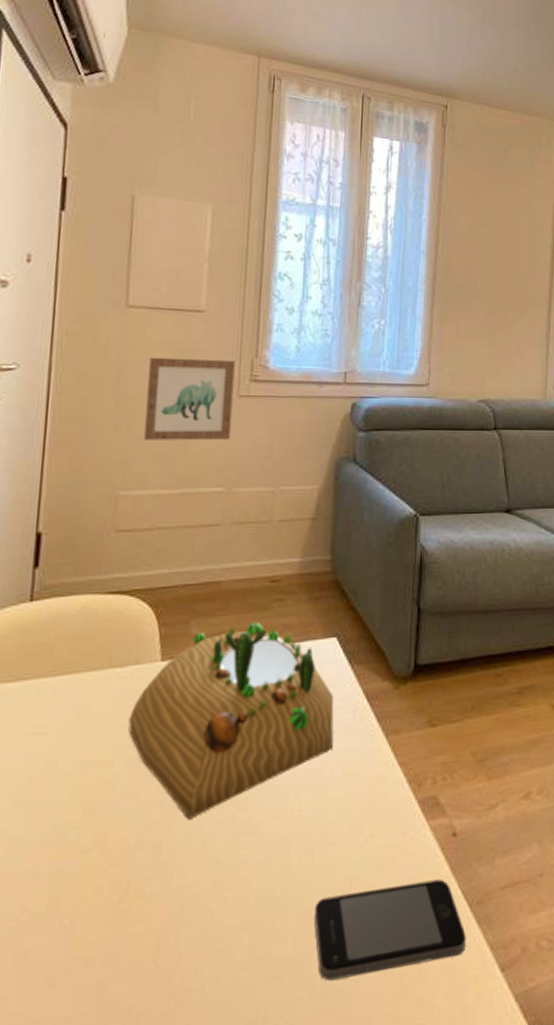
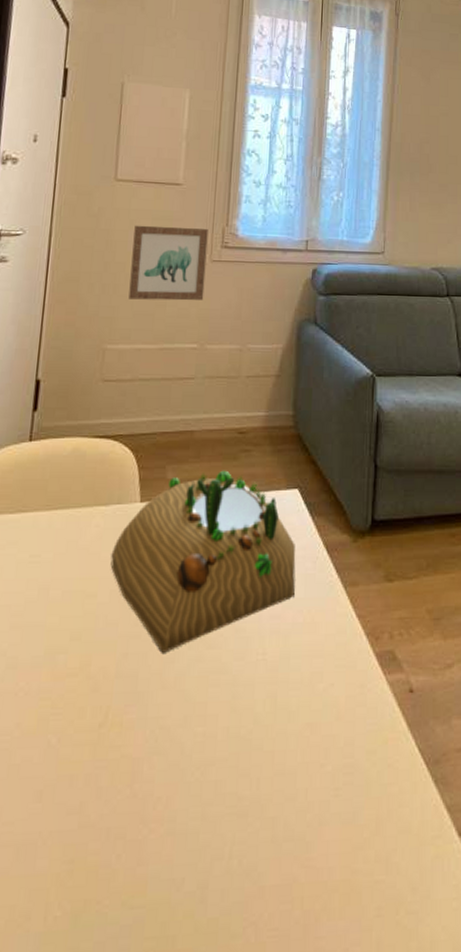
smartphone: present [313,878,466,981] -> none [276,734,423,825]

